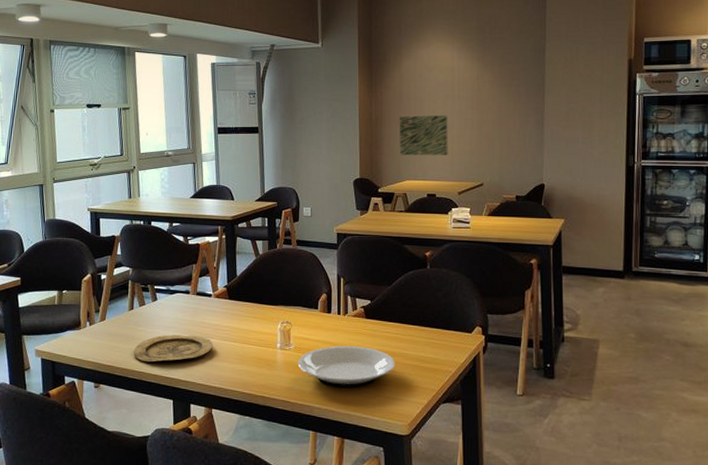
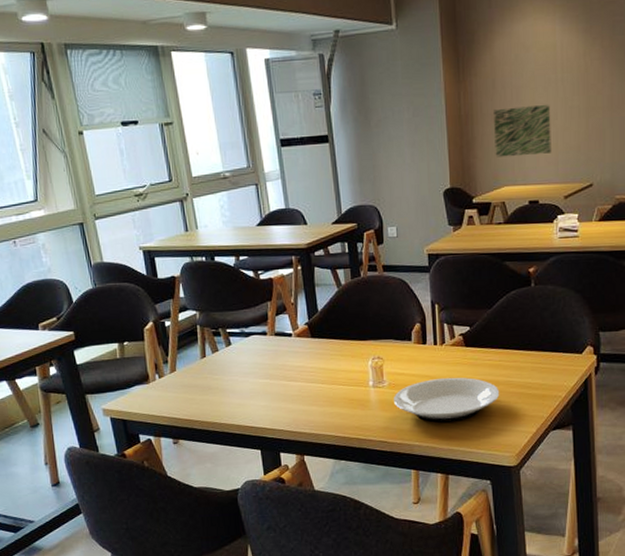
plate: present [133,334,213,363] -> none [211,380,299,413]

